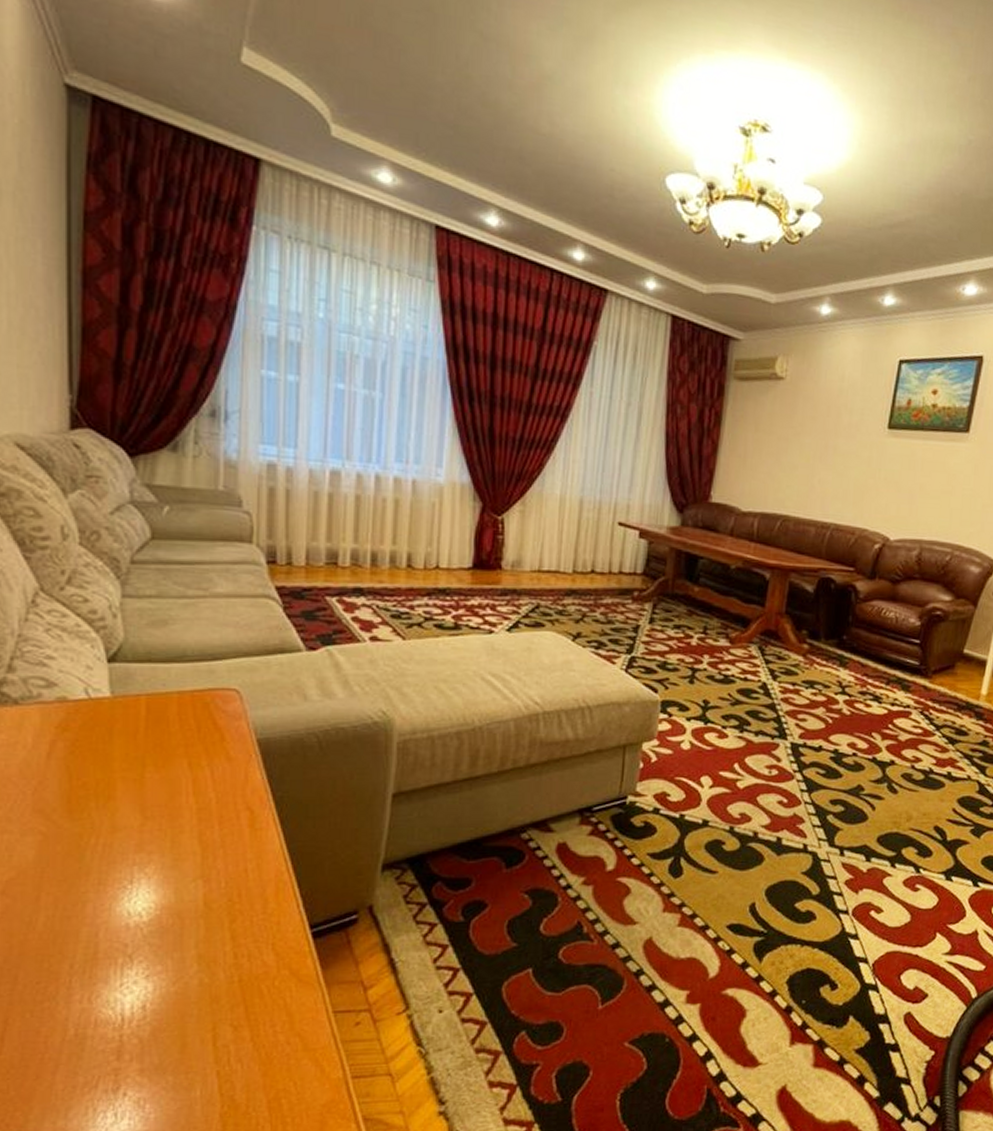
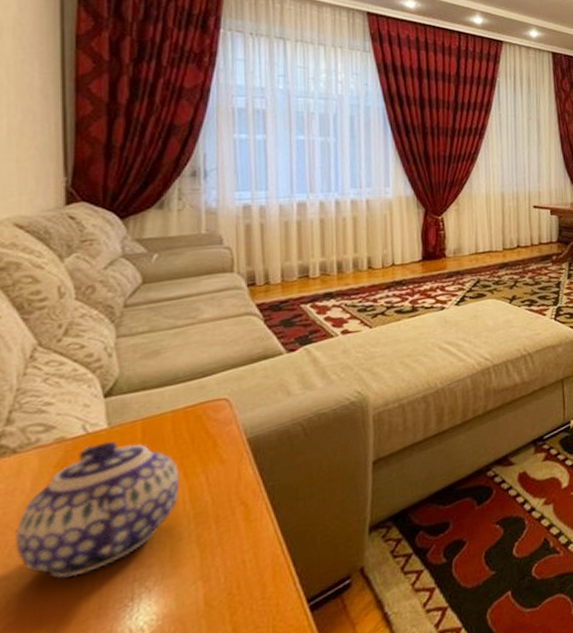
teapot: none [16,711,184,846] -> present [14,441,181,578]

